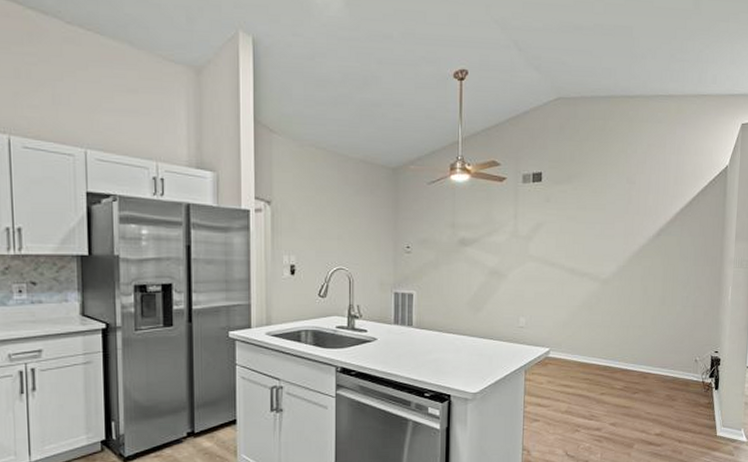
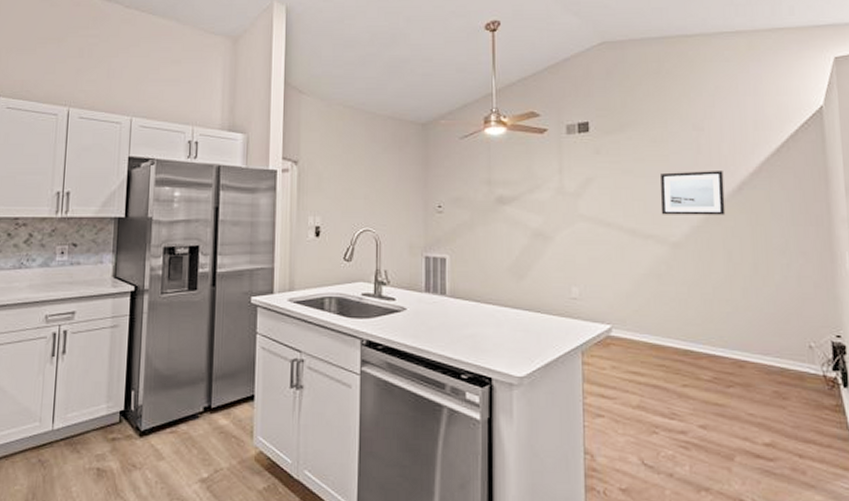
wall art: none [595,219,647,257] -> present [660,171,726,215]

